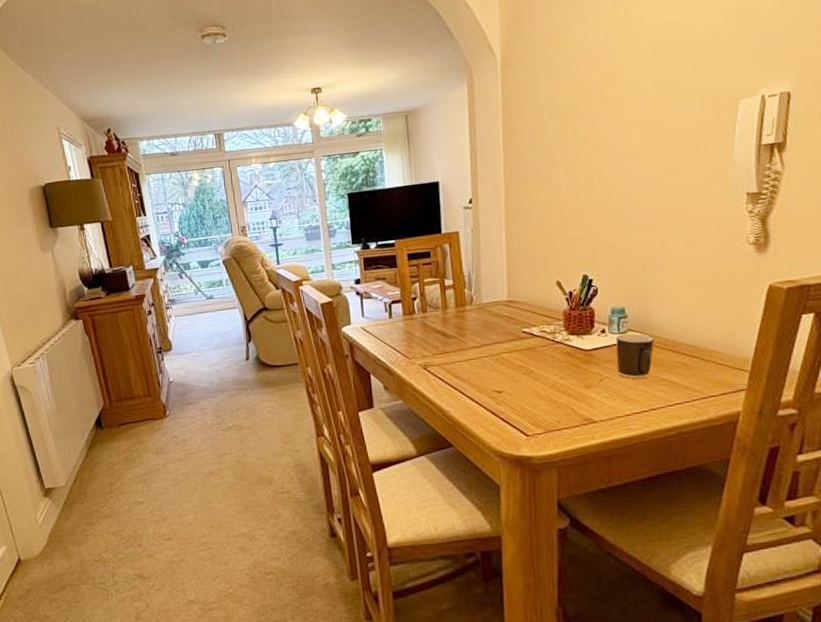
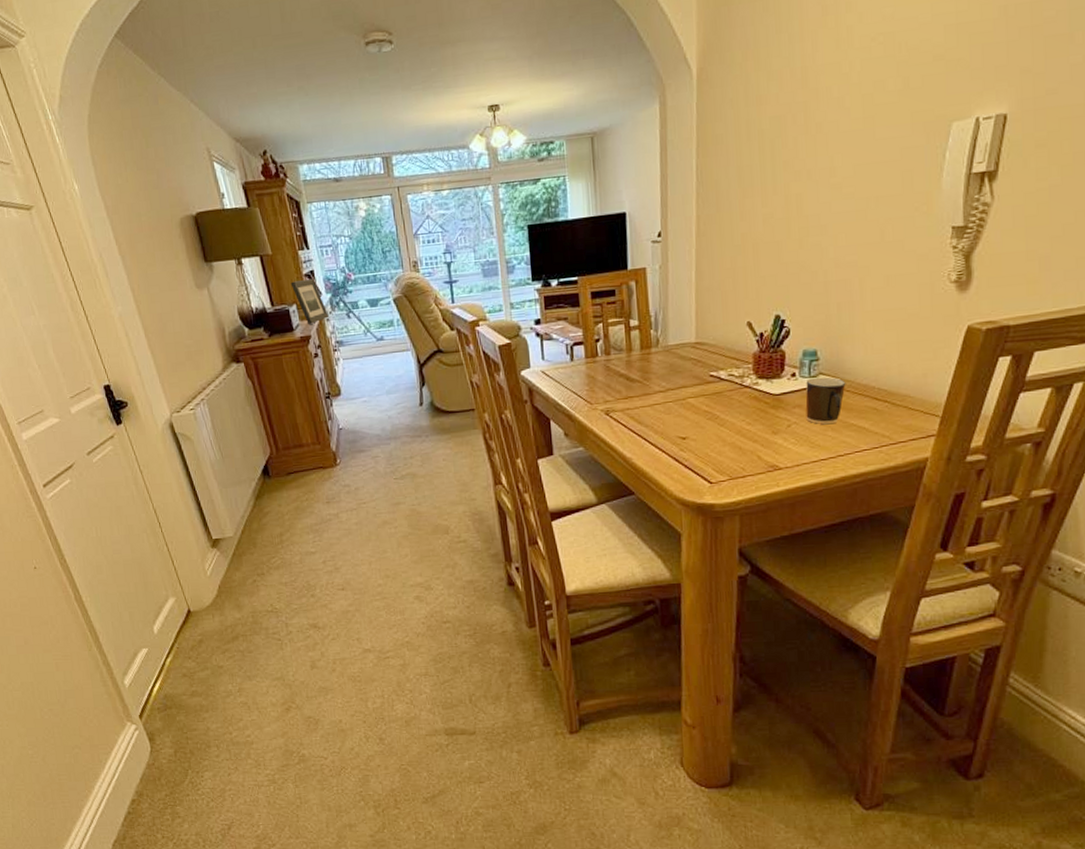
picture frame: none [128,242,162,284] -> present [290,278,329,324]

